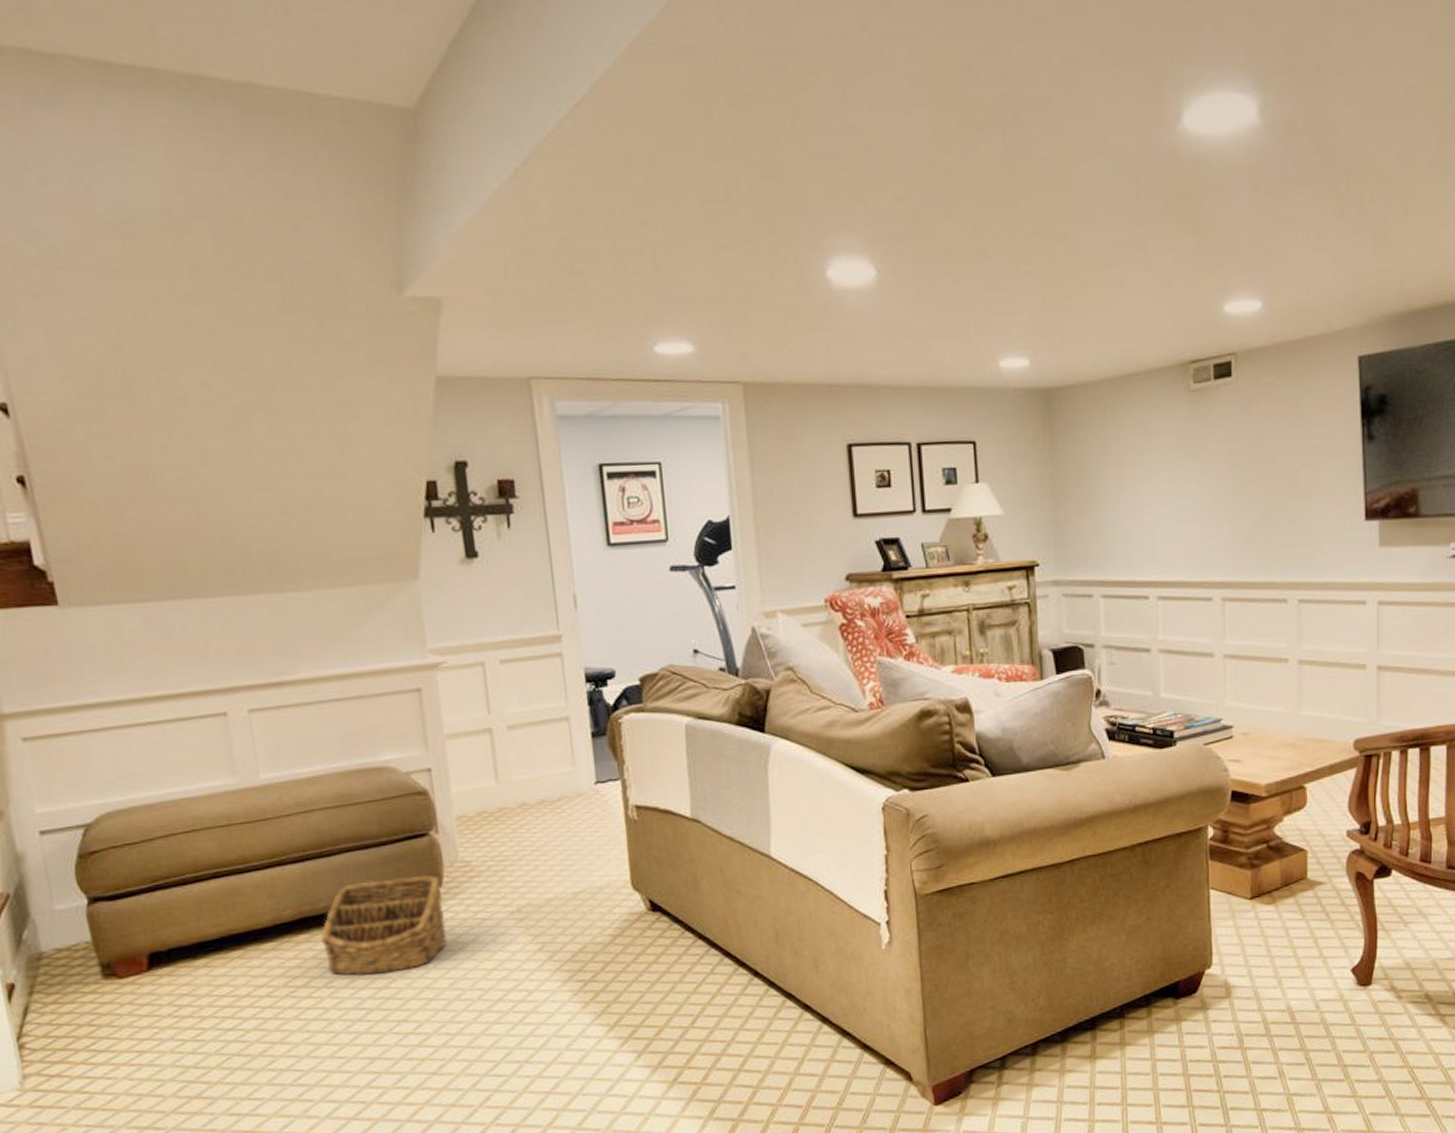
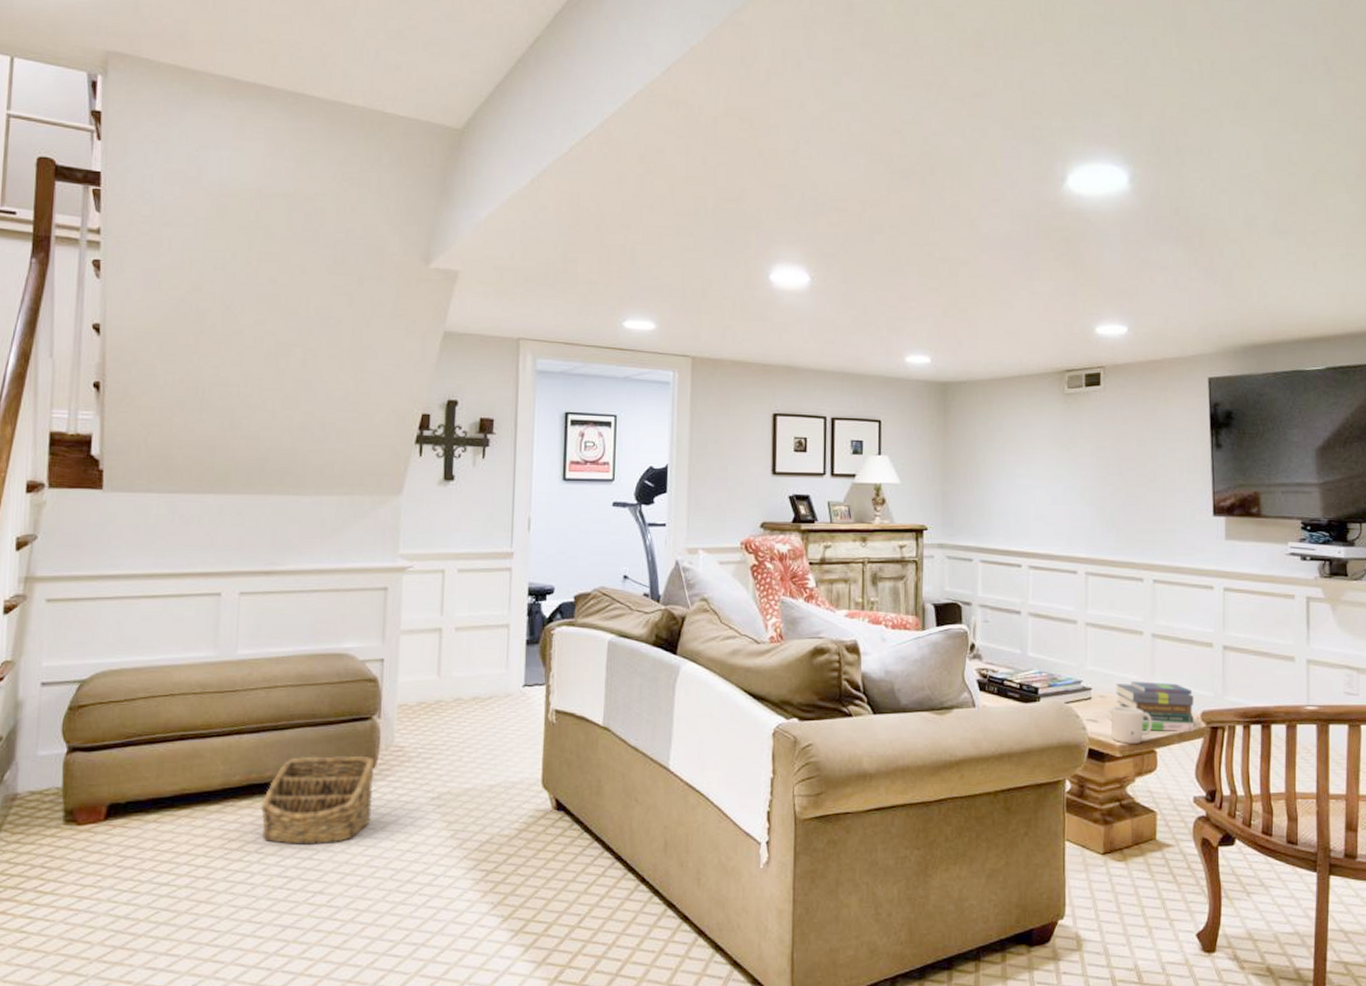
books: none [1253,712,1347,766] -> present [1109,681,1195,732]
mug: none [1256,741,1302,782] -> present [1111,706,1153,744]

